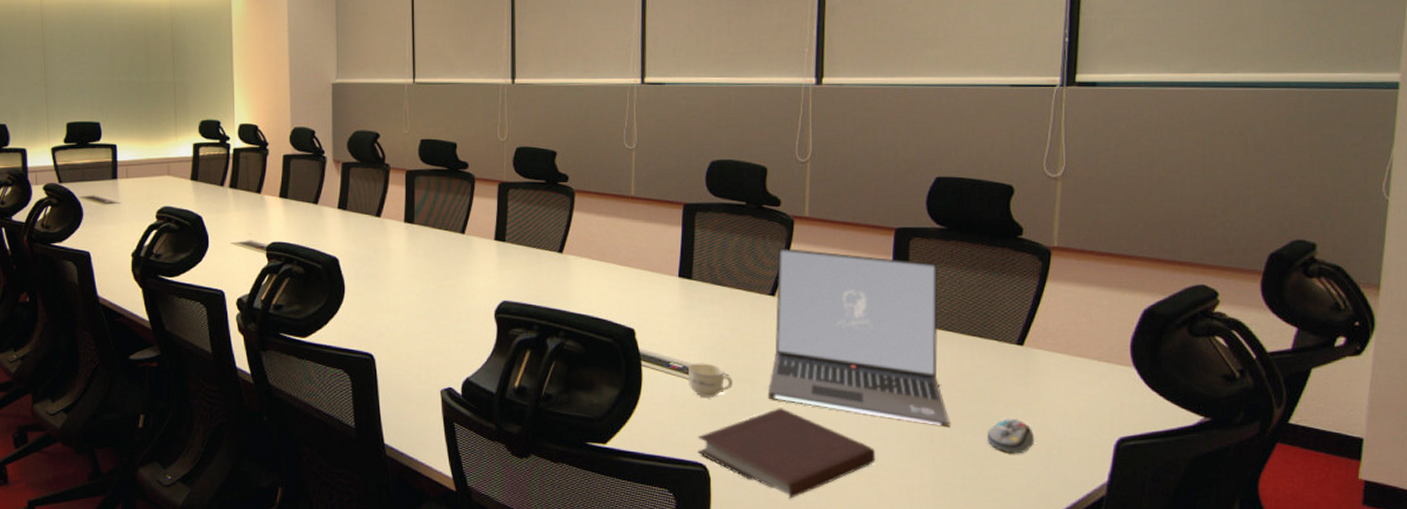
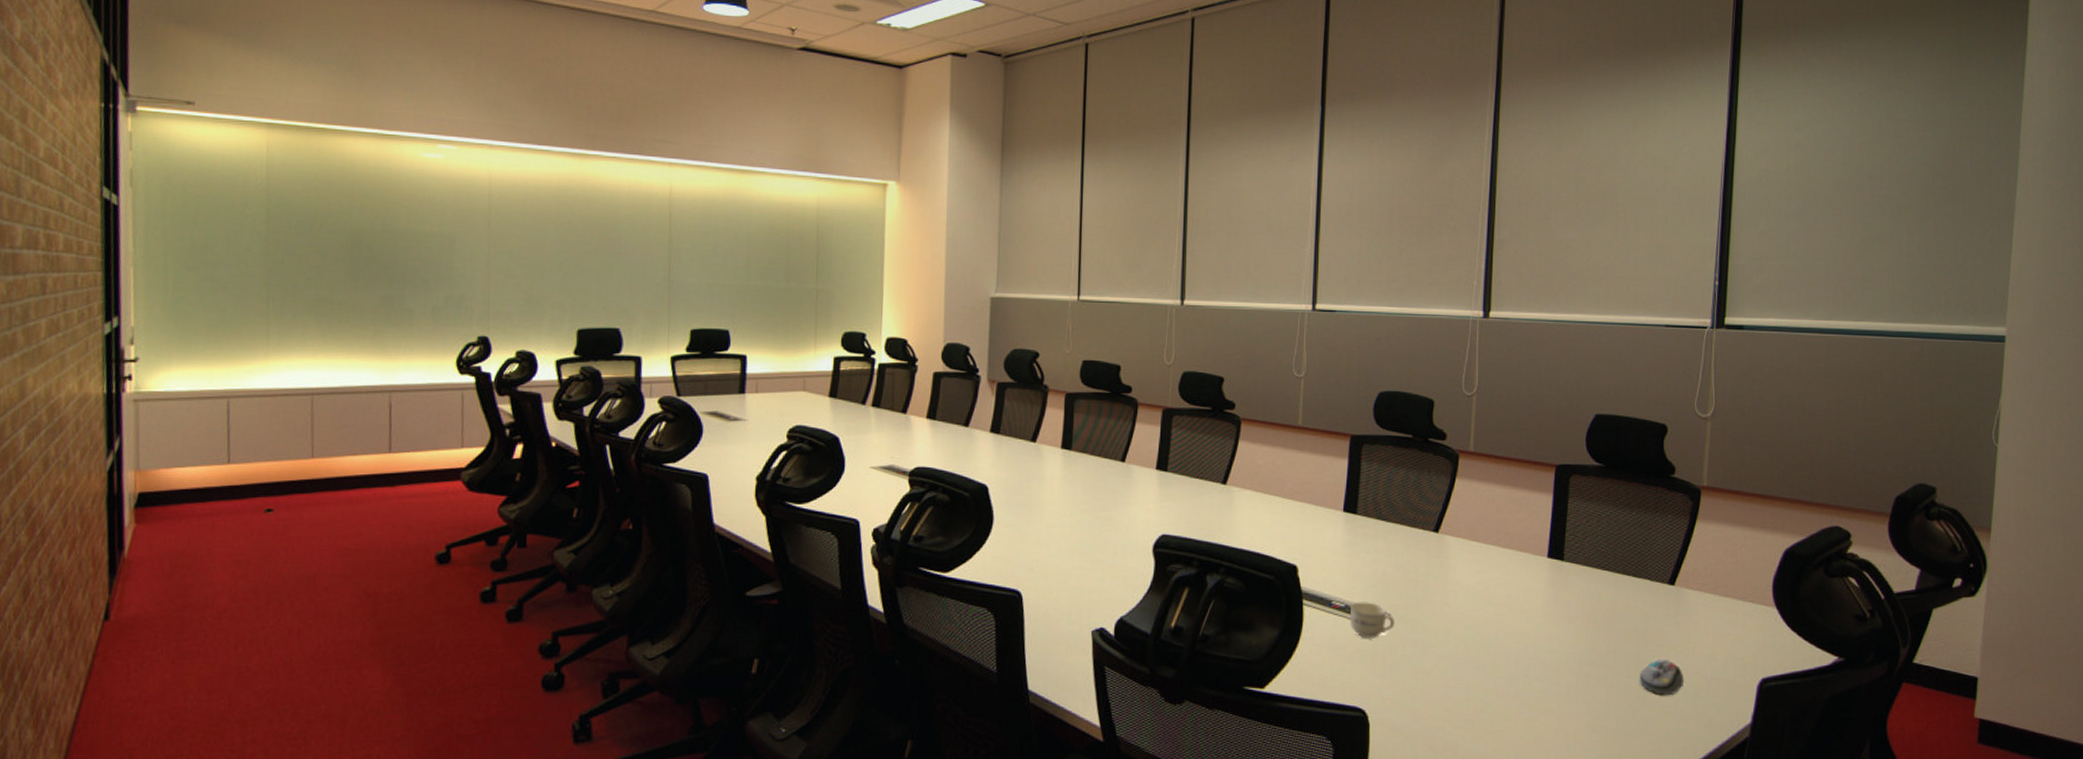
notebook: present [697,408,876,499] -> none [1357,649,1534,745]
laptop: present [767,247,949,427] -> none [1429,482,1604,668]

